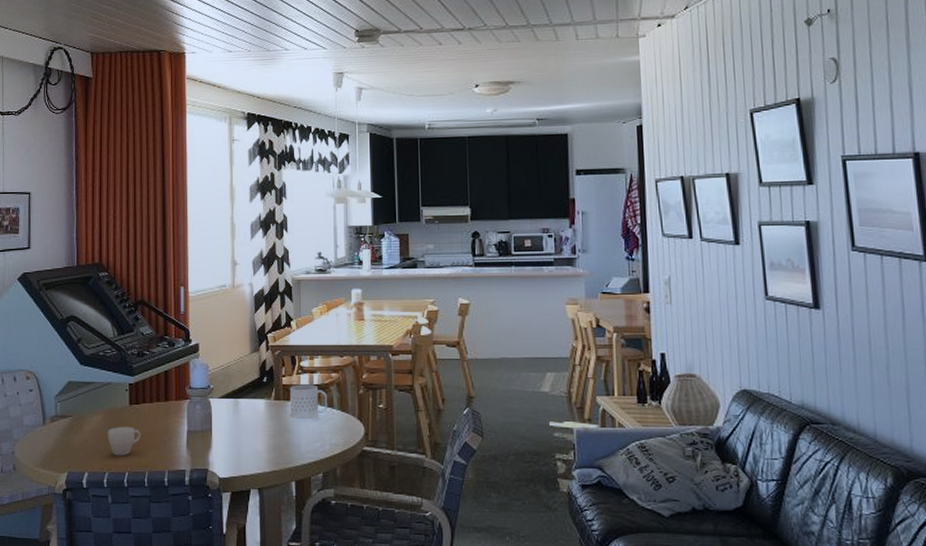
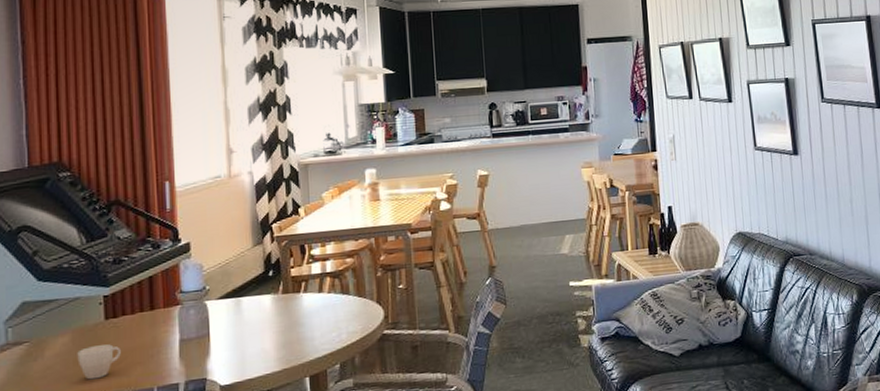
mug: present [289,384,328,419] -> none [299,272,344,311]

